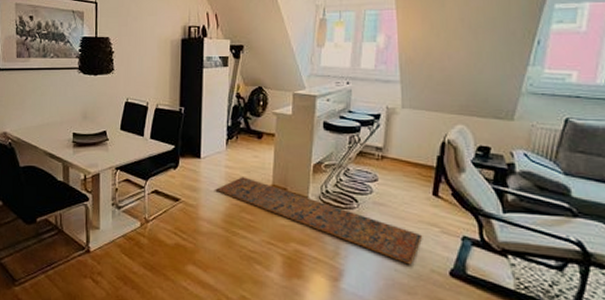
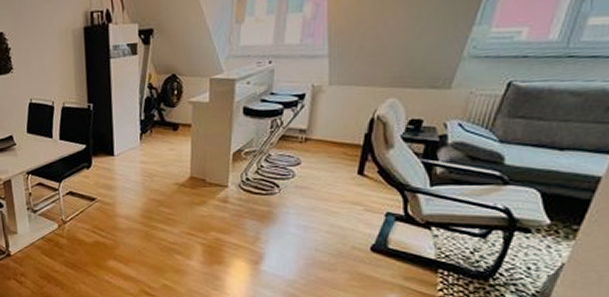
rug: present [215,177,423,265] -> none [131,171,346,244]

